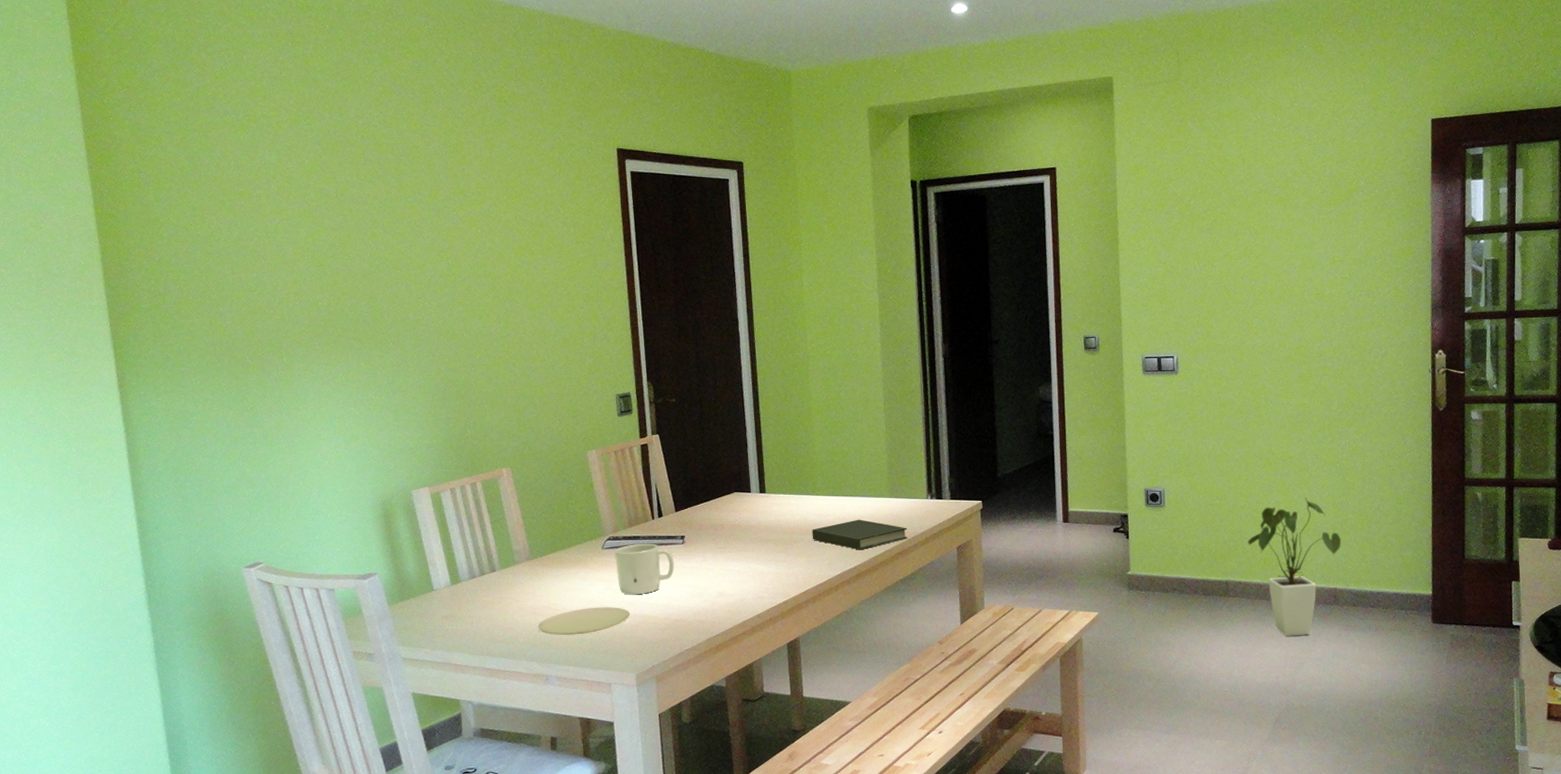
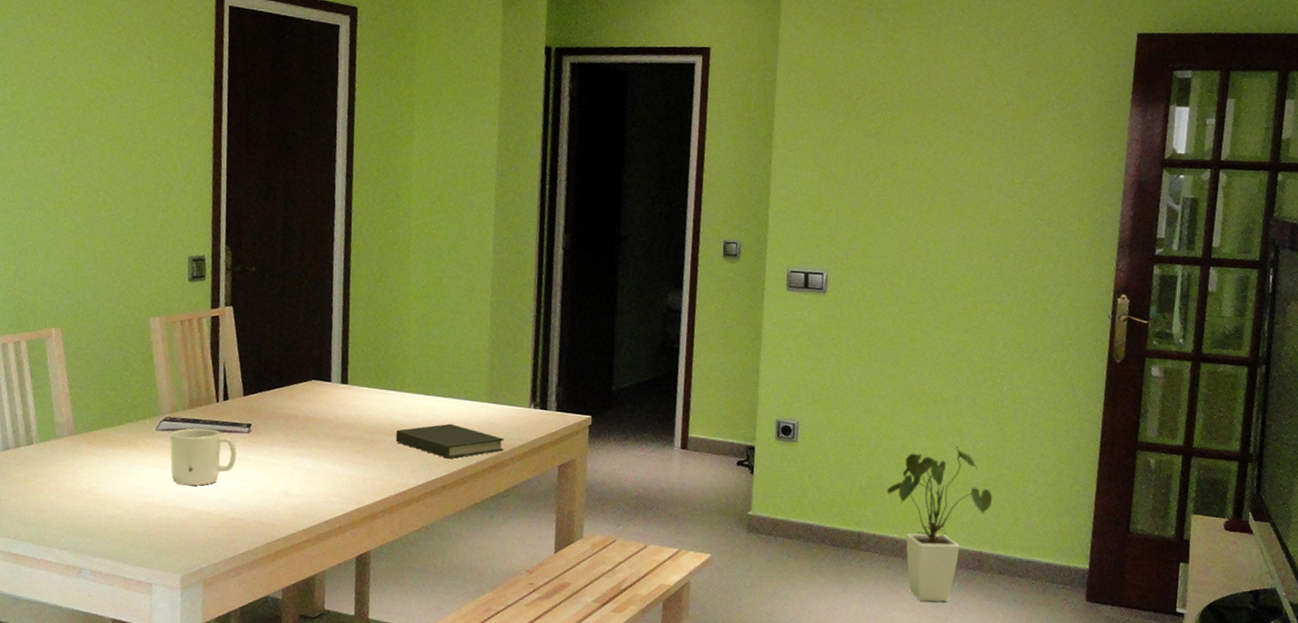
plate: present [537,607,631,635] -> none [74,495,182,525]

